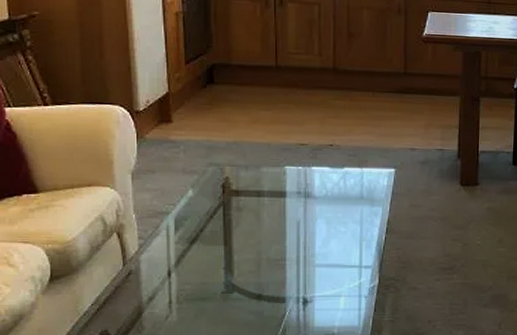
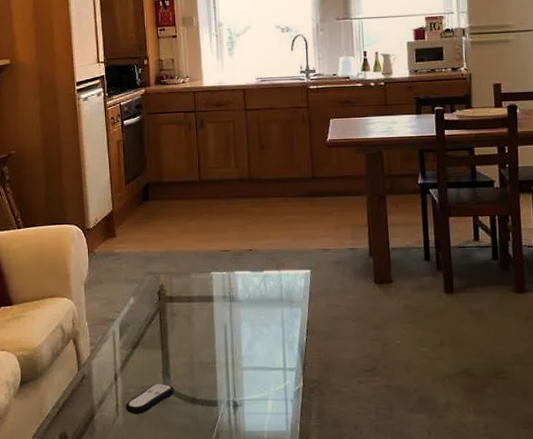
remote control: none [180,279,238,311] -> present [125,383,175,414]

